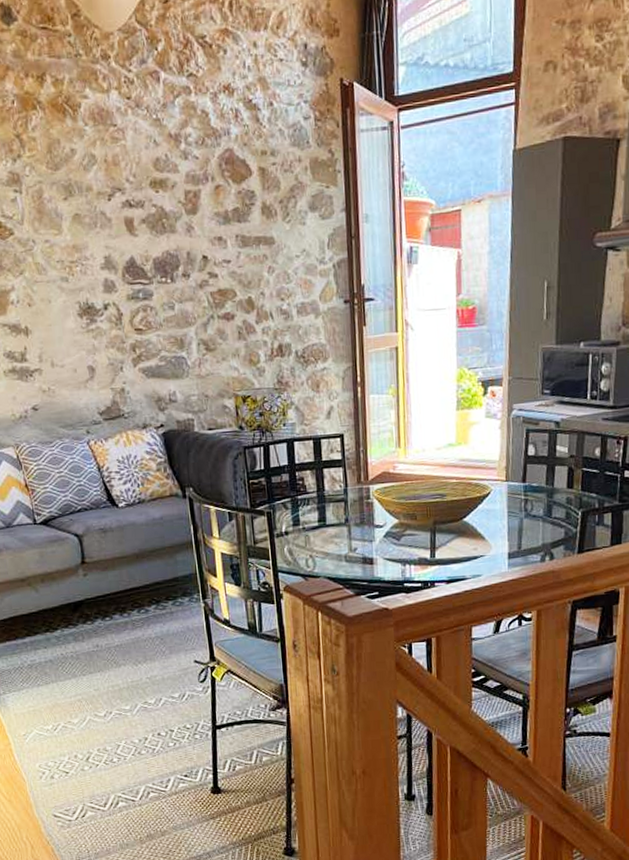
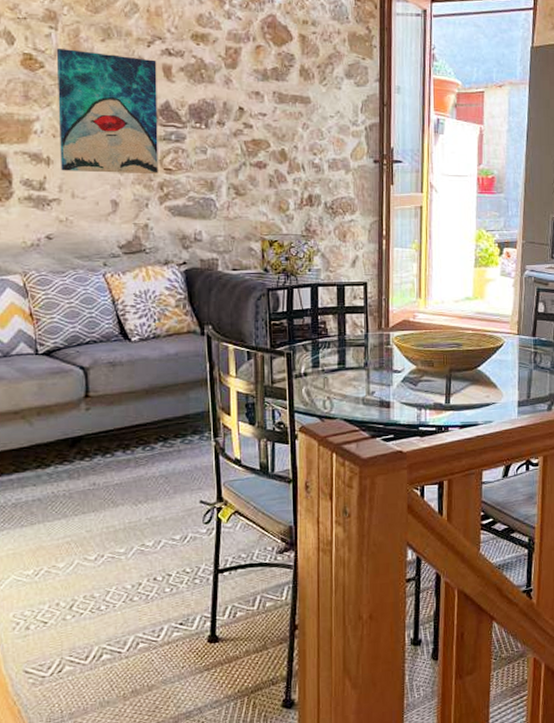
wall art: none [22,212,130,340] -> present [56,49,159,175]

